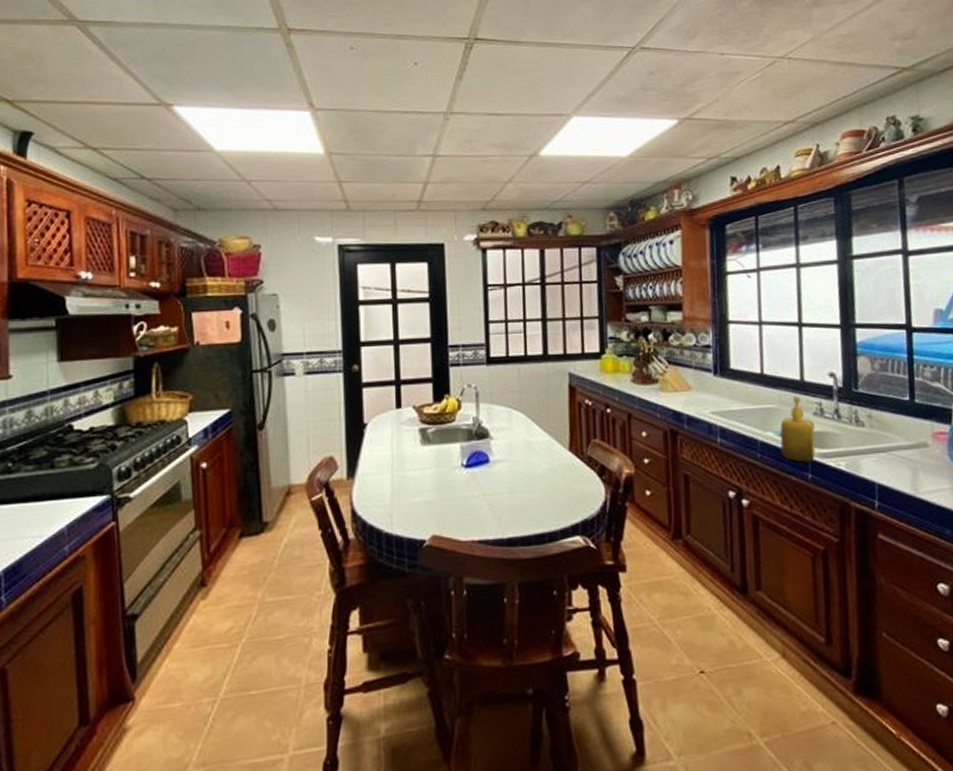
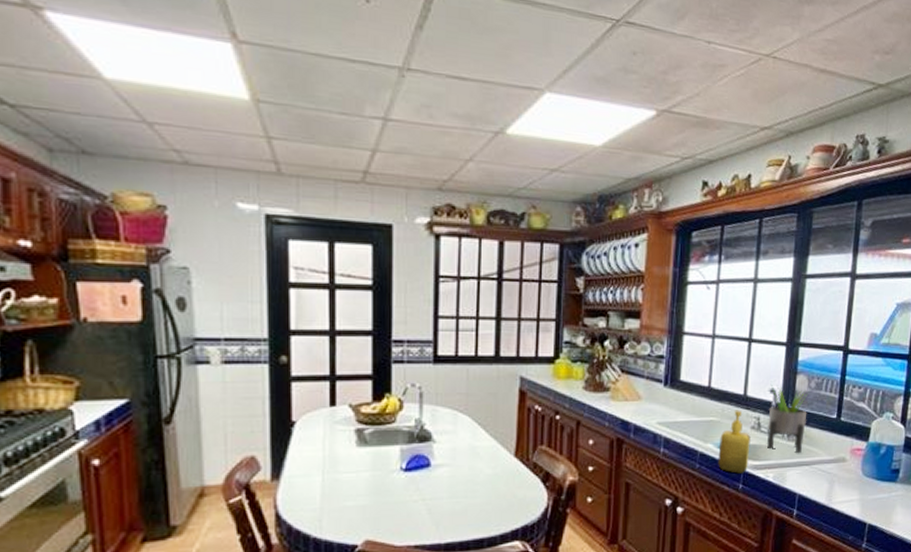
potted plant: none [828,367,876,440] -> present [767,384,810,454]

